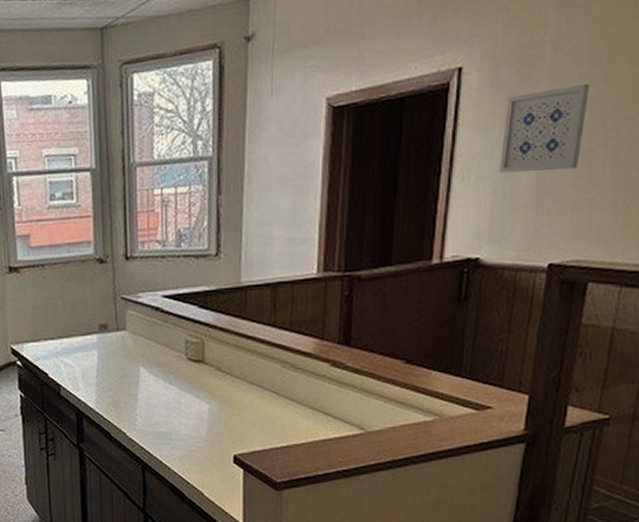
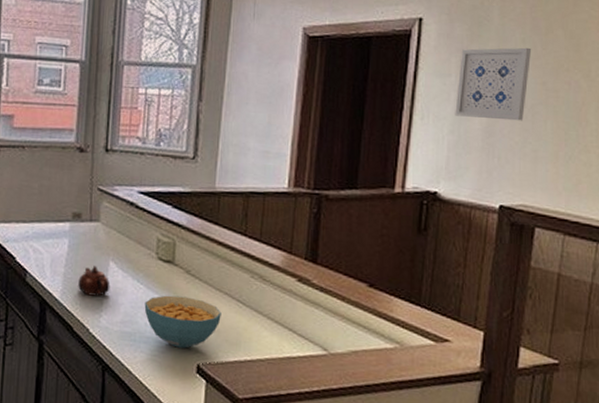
teapot: none [111,372,143,402] -> present [78,265,110,296]
cereal bowl: none [177,393,255,442] -> present [144,295,221,348]

